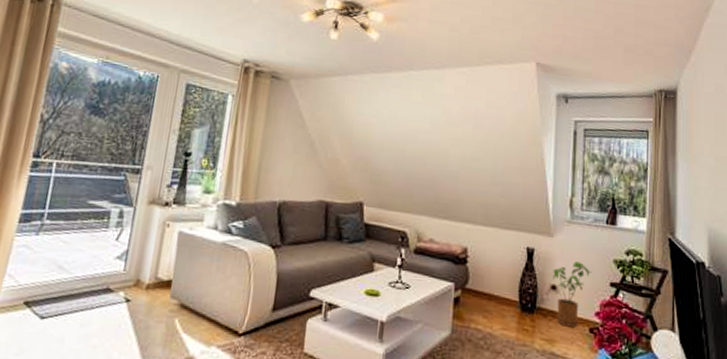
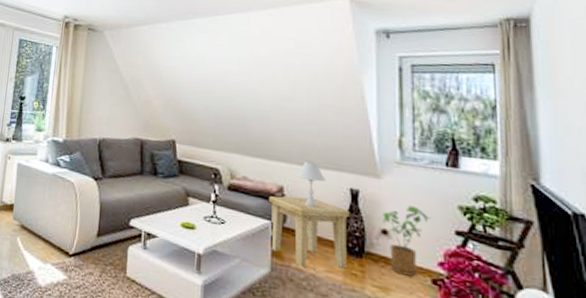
side table: none [452,257,525,327] -> present [269,195,350,269]
table lamp: none [480,221,506,268] -> present [297,160,326,208]

